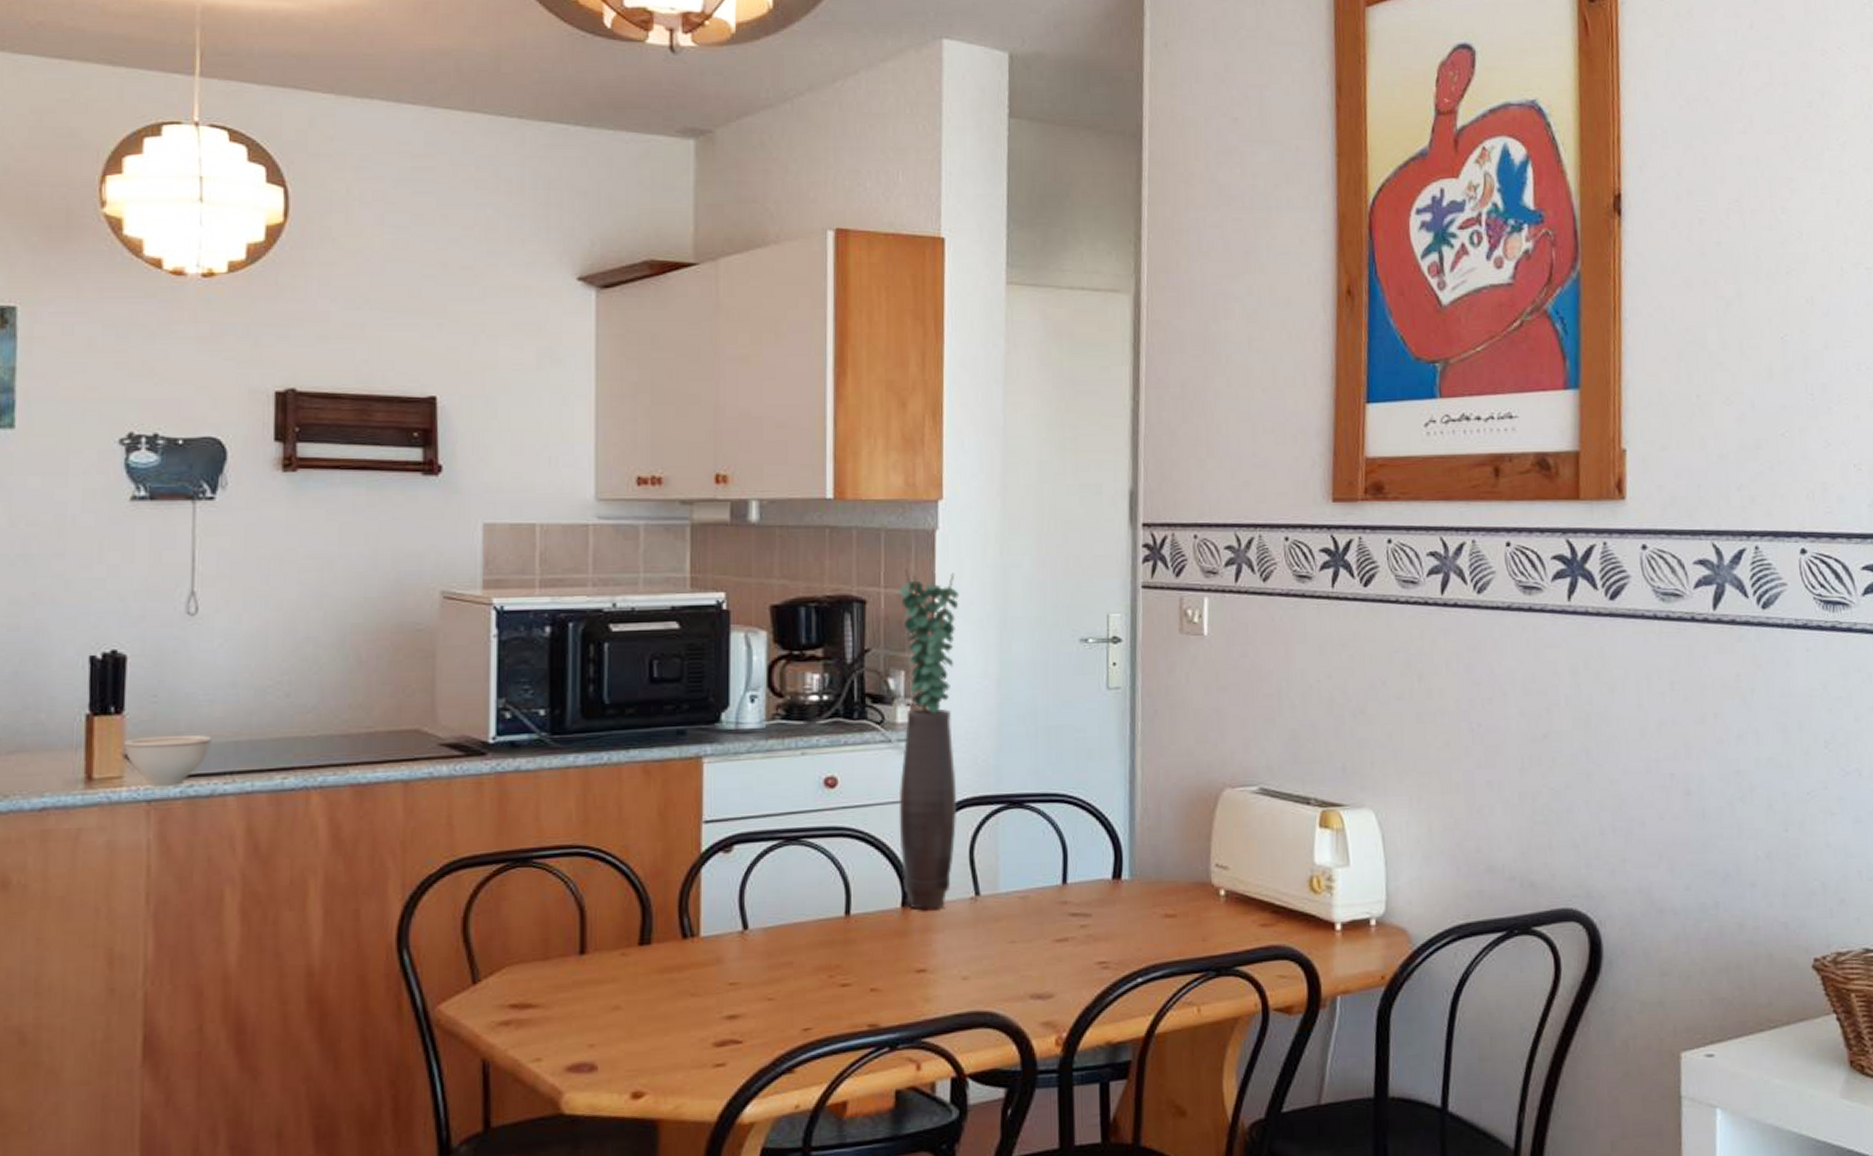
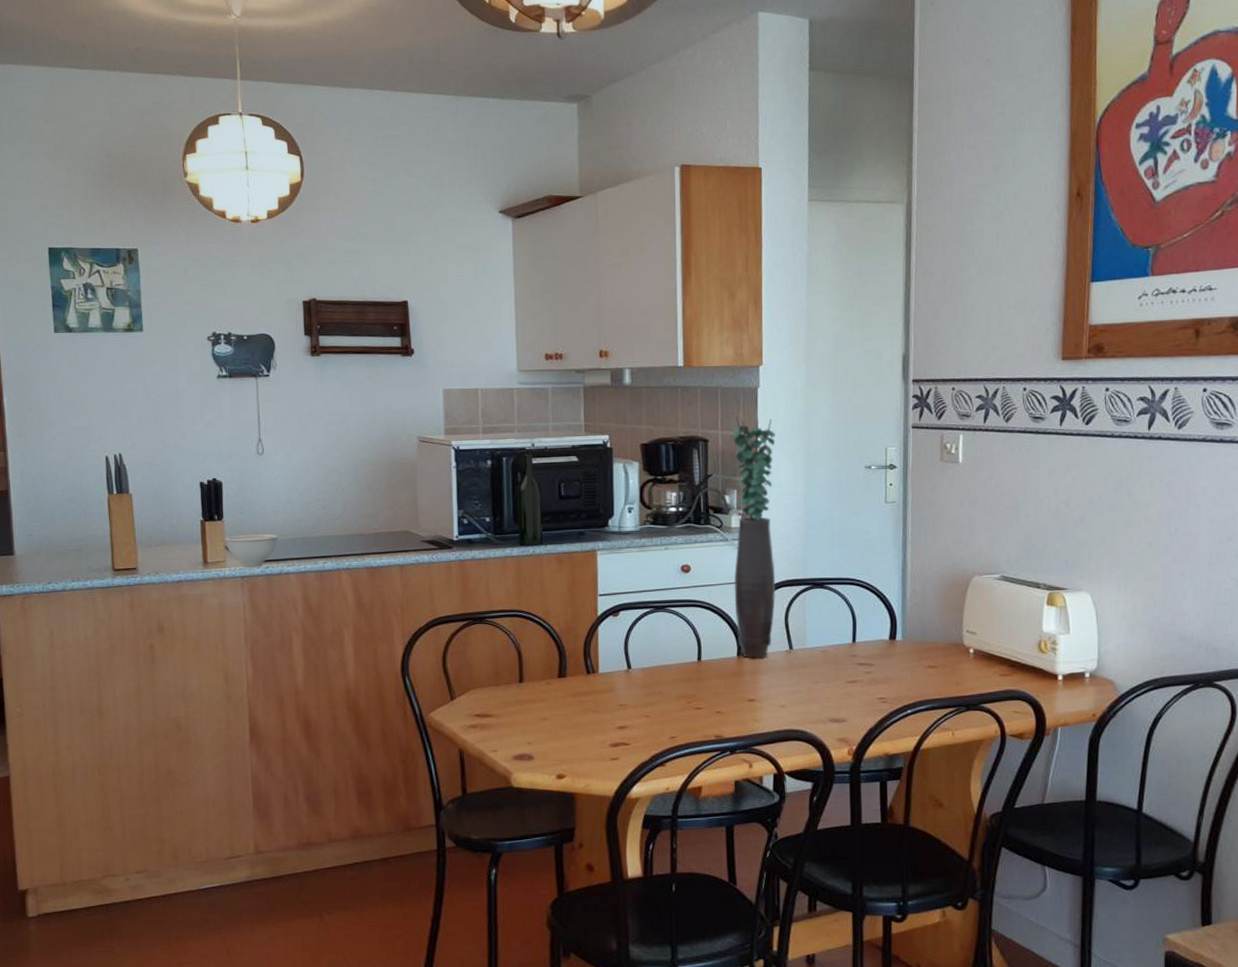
wine bottle: none [588,619,625,752] -> present [517,454,544,546]

